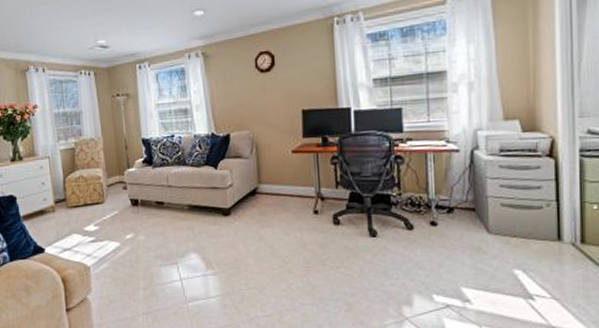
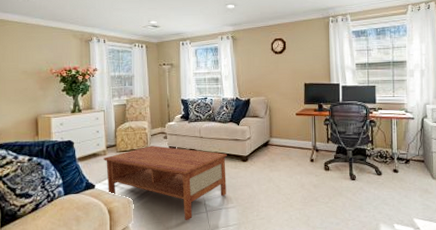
coffee table: none [52,198,205,292] -> present [104,146,228,221]

